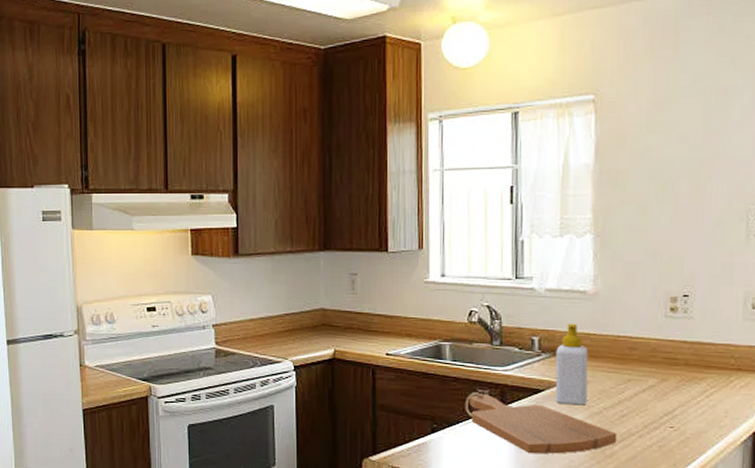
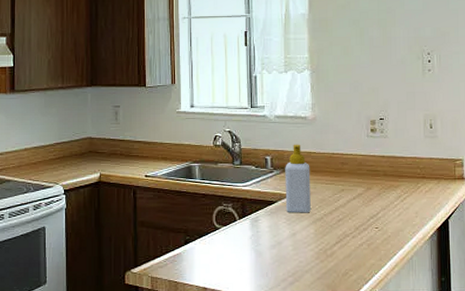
cutting board: present [469,395,617,454] -> none [215,208,335,258]

